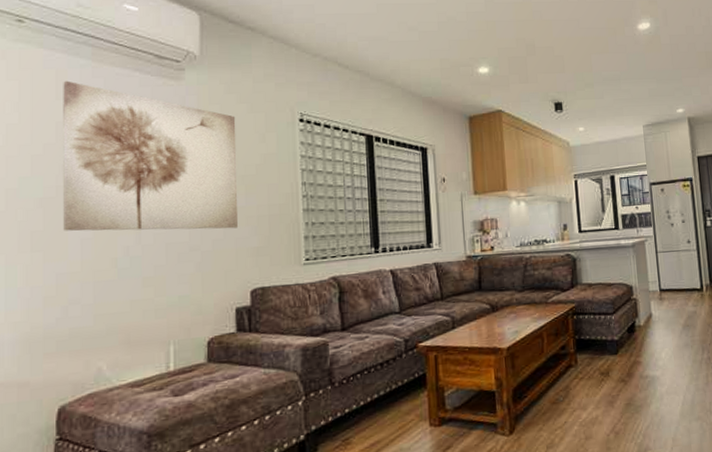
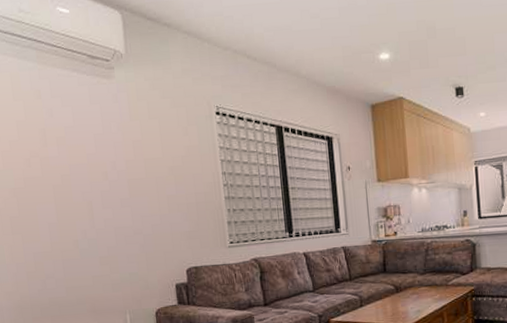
wall art: present [63,80,239,231] -> none [17,82,171,217]

